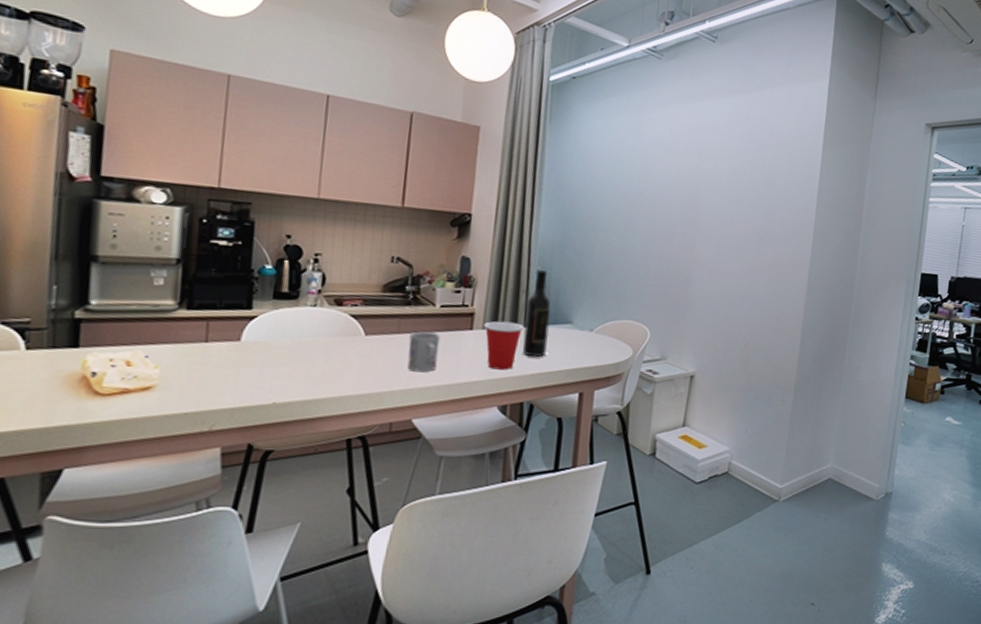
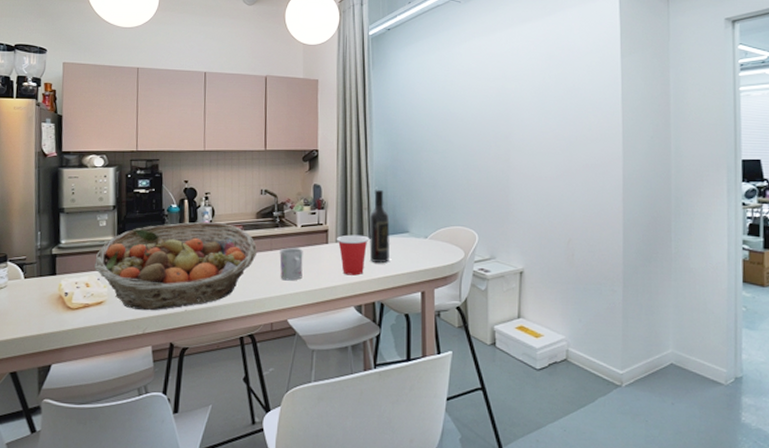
fruit basket: none [141,289,380,402] -> present [94,221,258,311]

